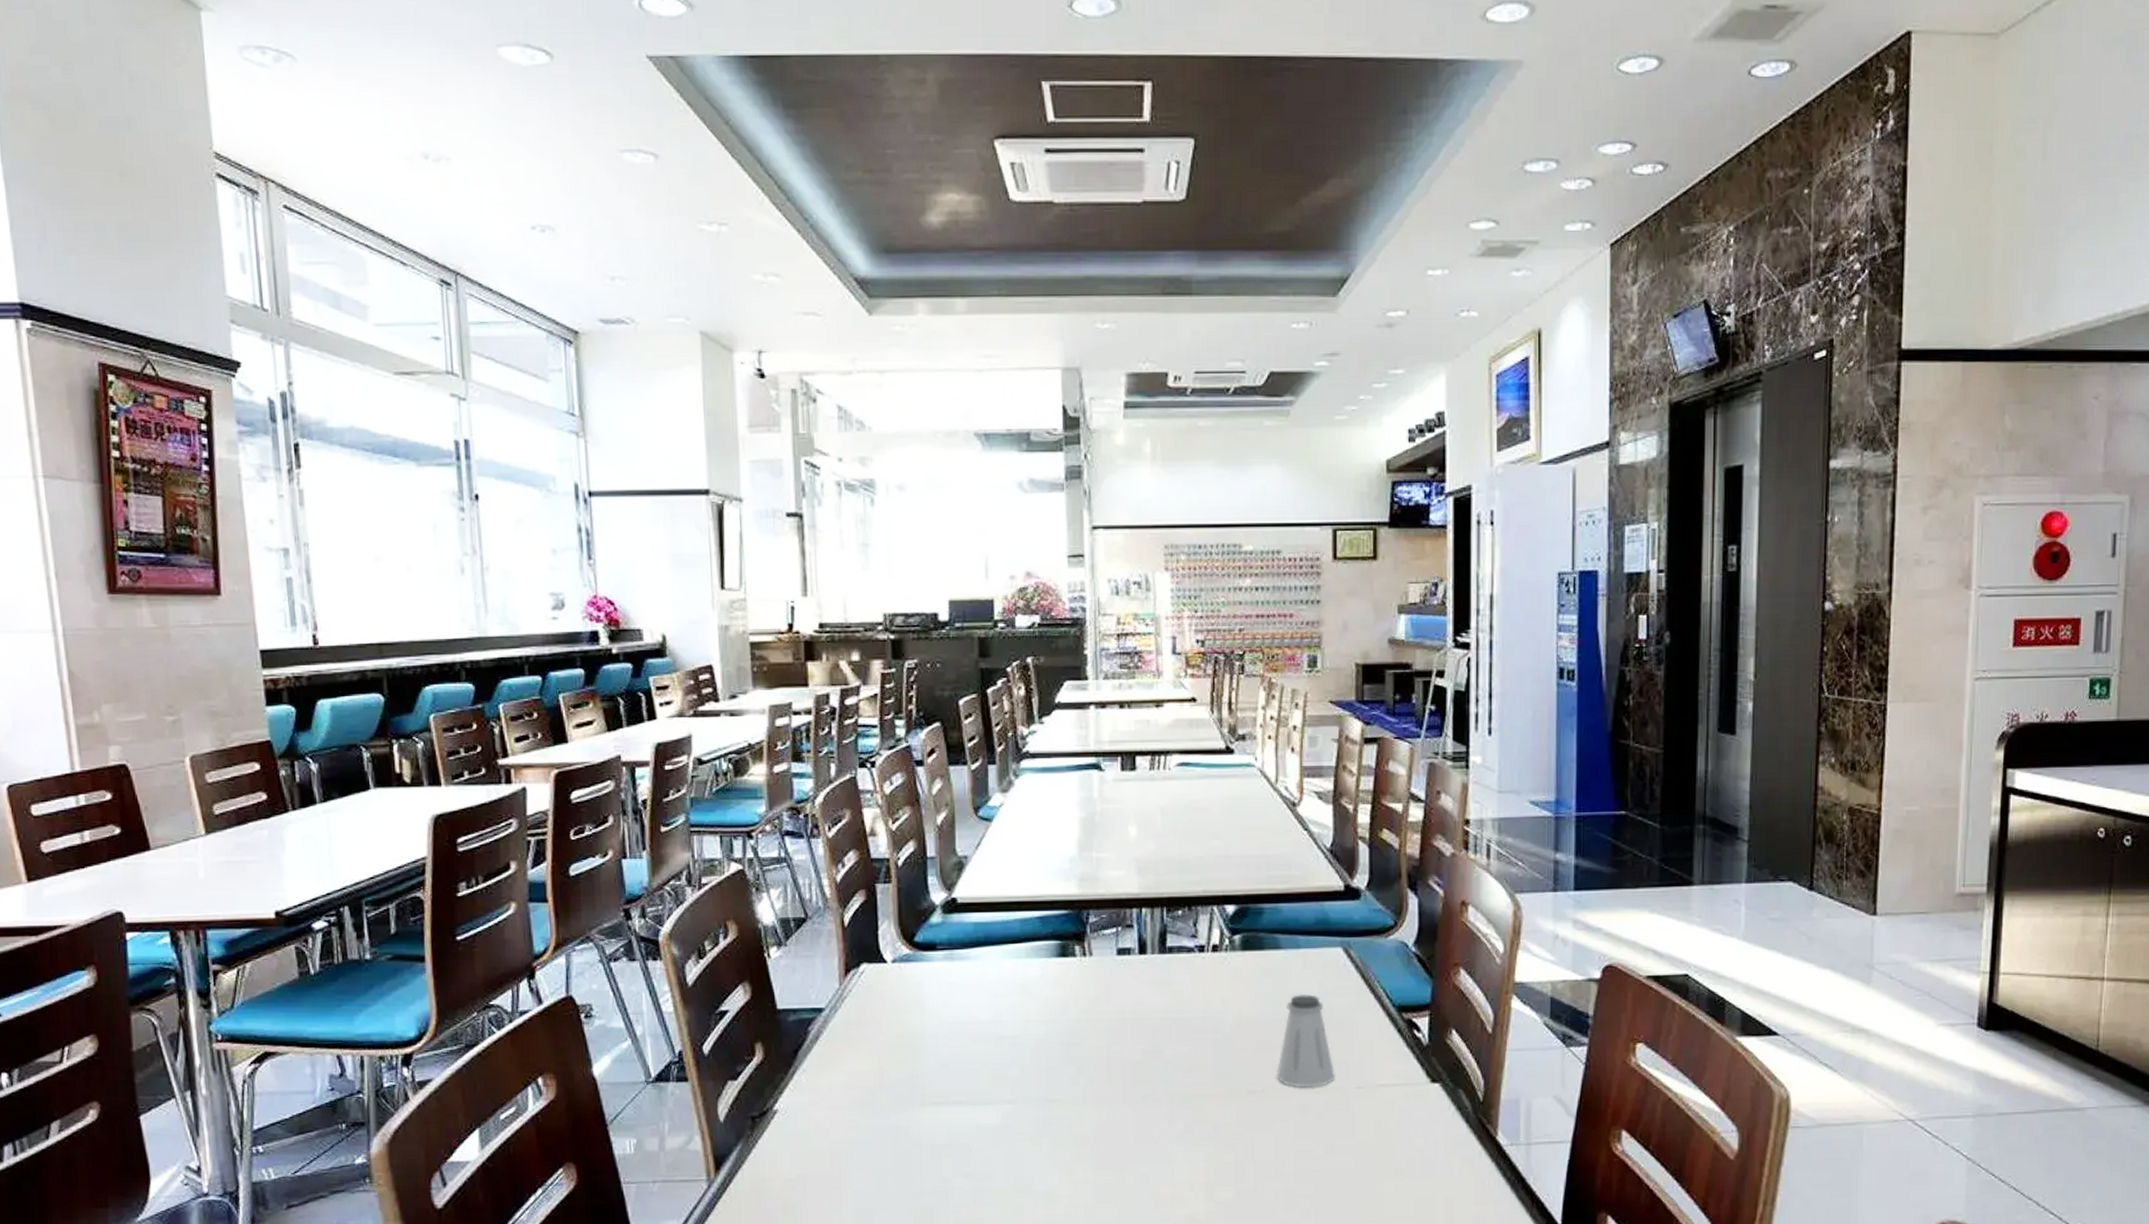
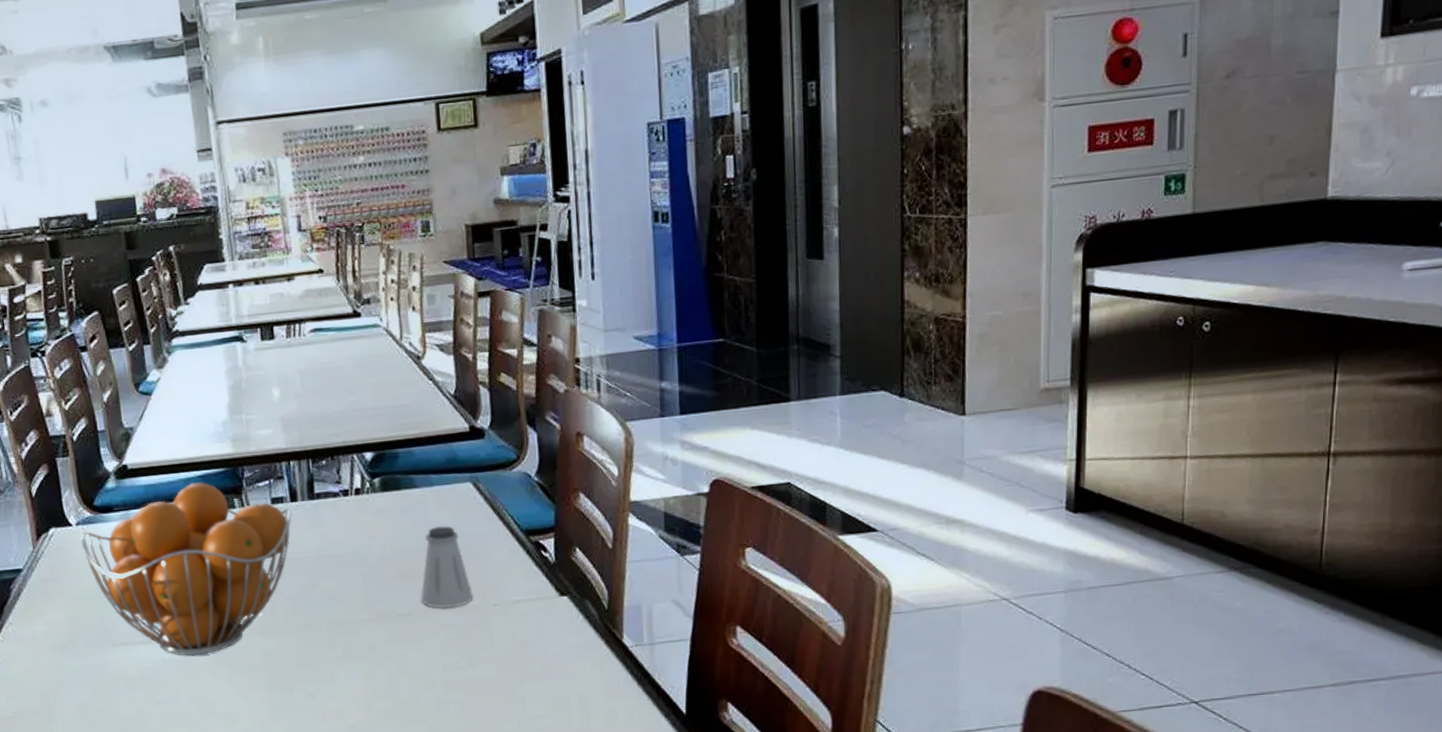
fruit basket: none [894,924,1139,1122] -> present [80,482,292,656]

